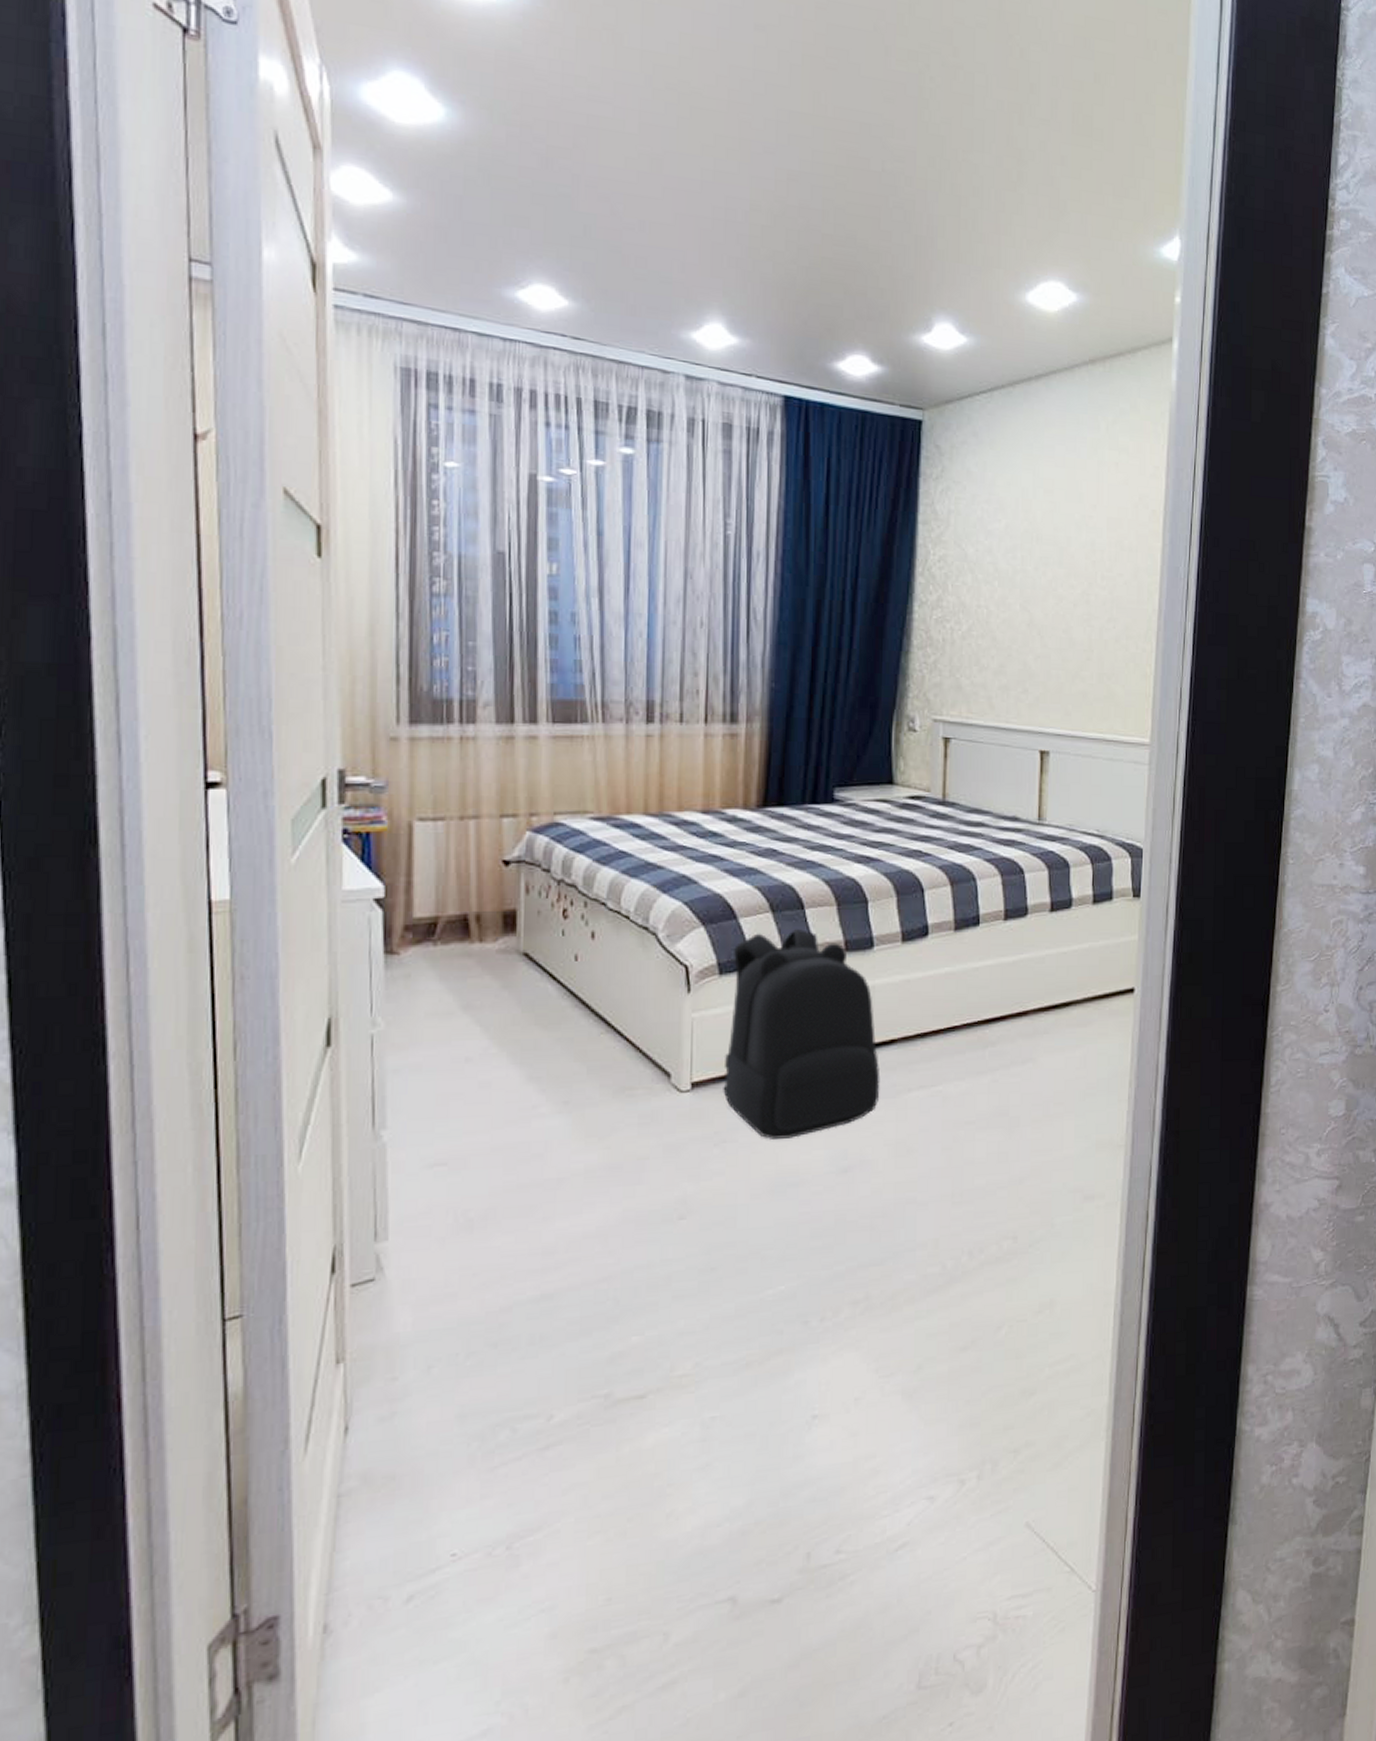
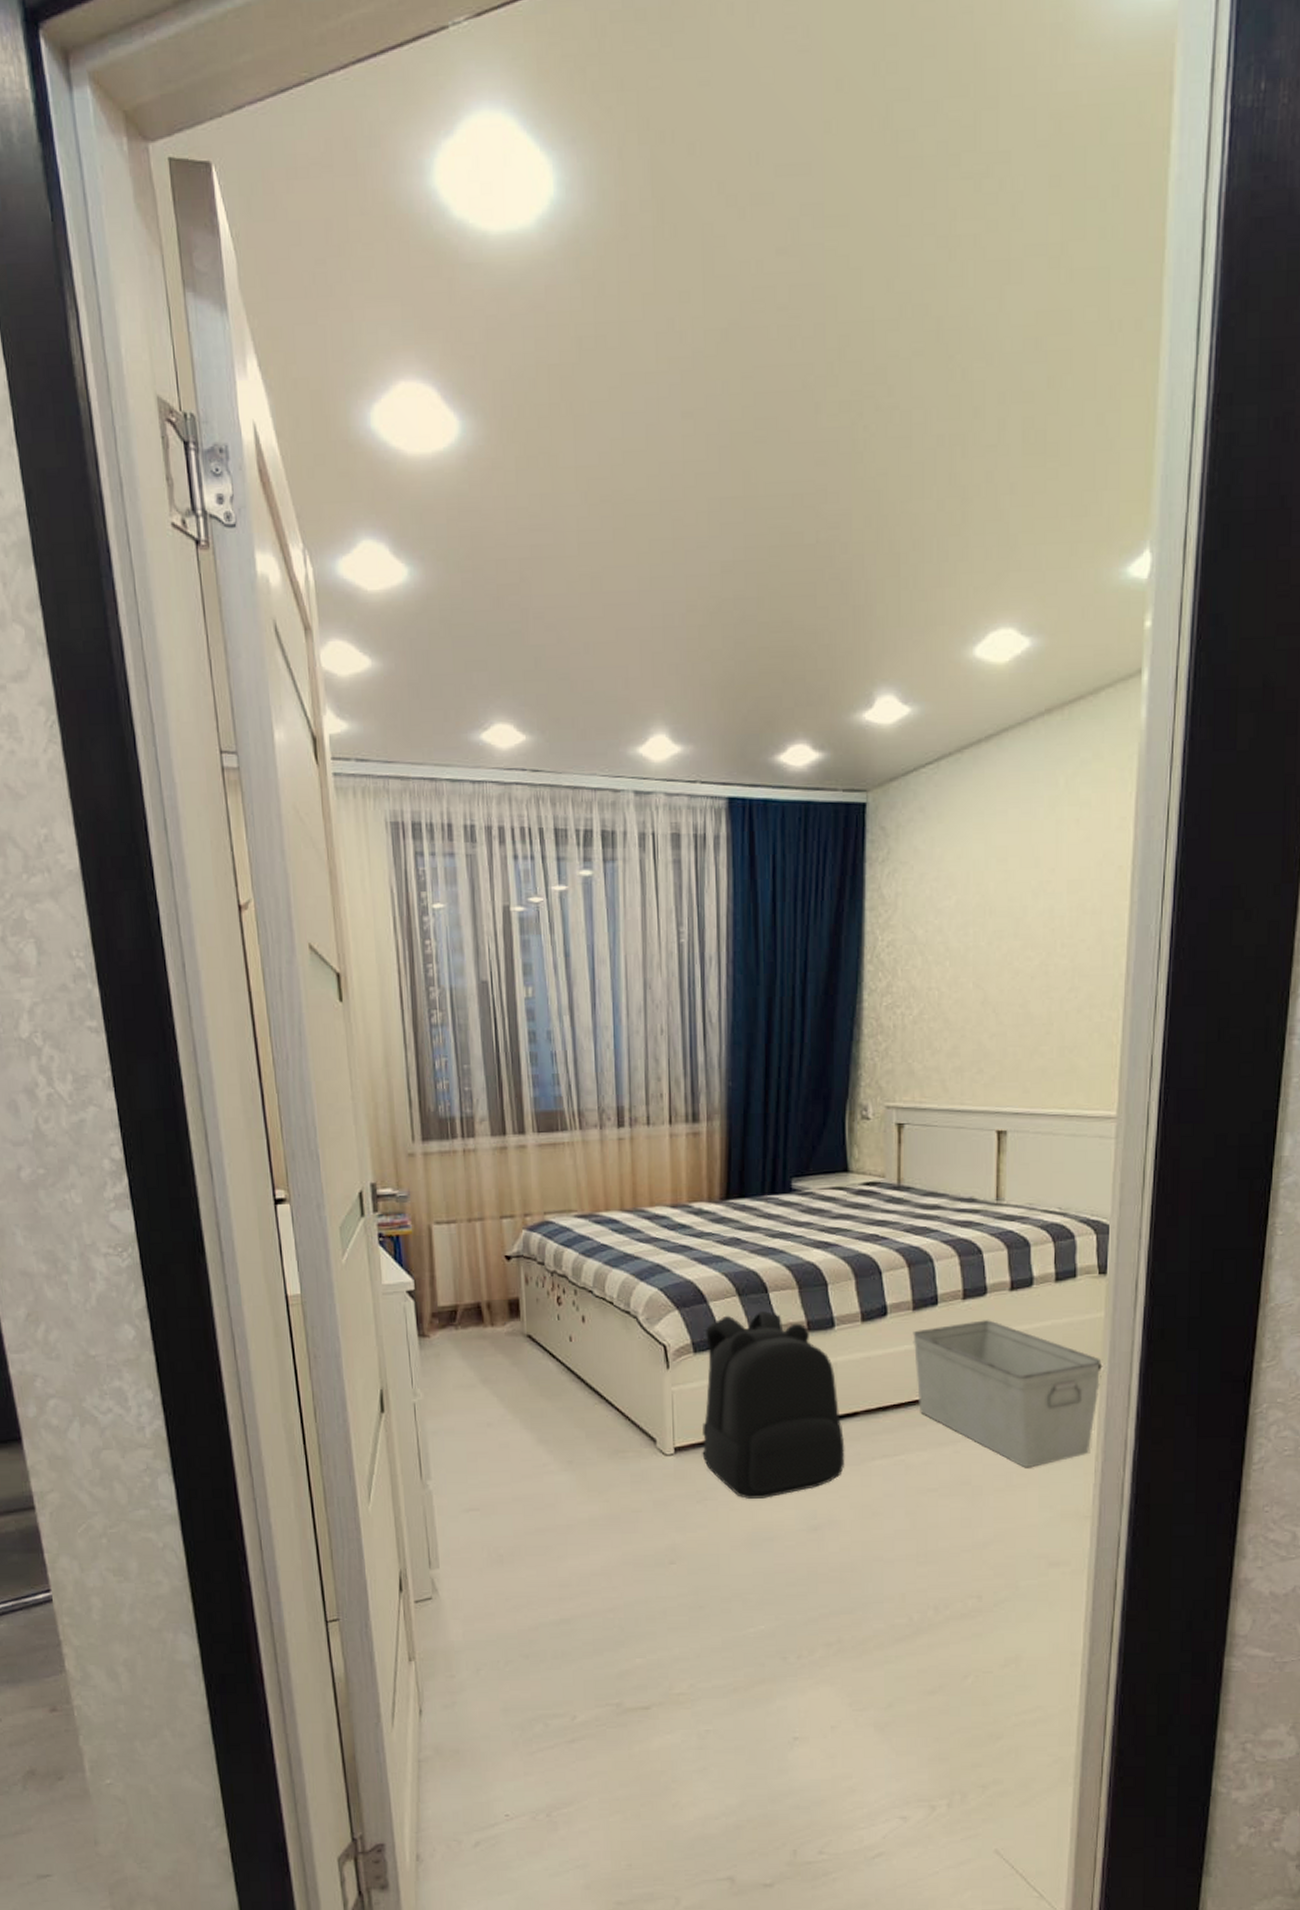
storage bin: none [953,942,1137,1097] -> present [913,1320,1103,1468]

